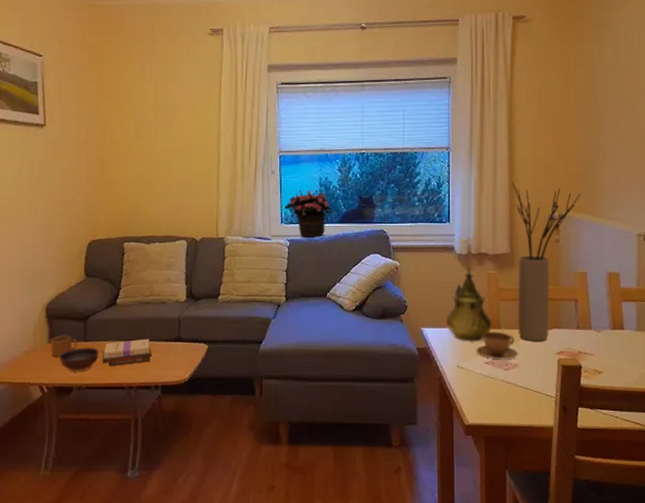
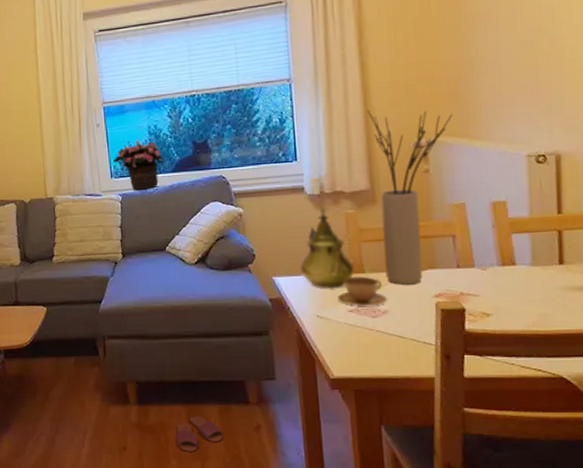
slippers: none [321,457,366,492] -> present [175,416,223,452]

